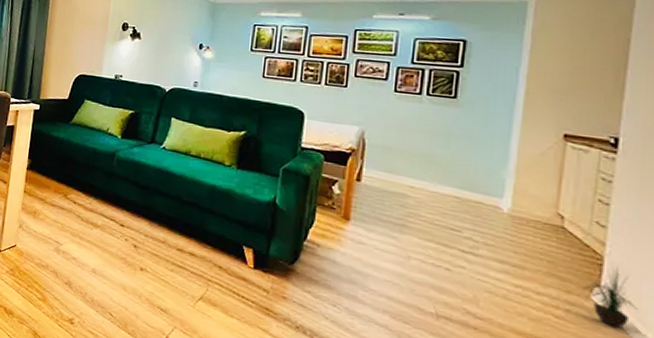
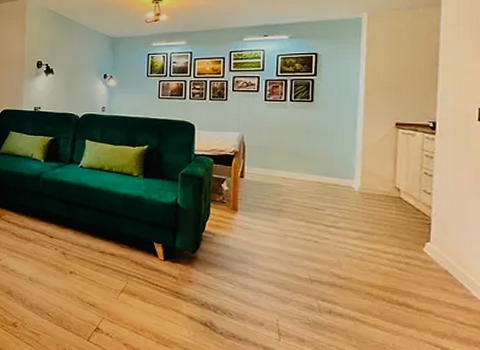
potted plant: present [583,266,637,328] -> none [417,224,457,272]

